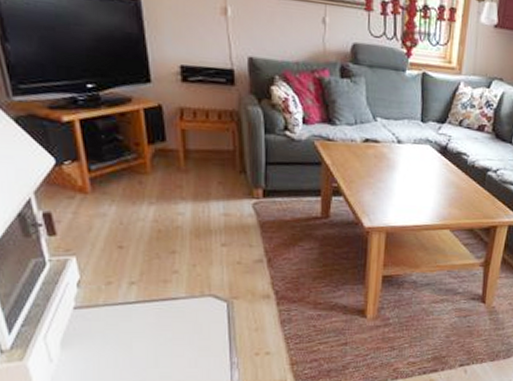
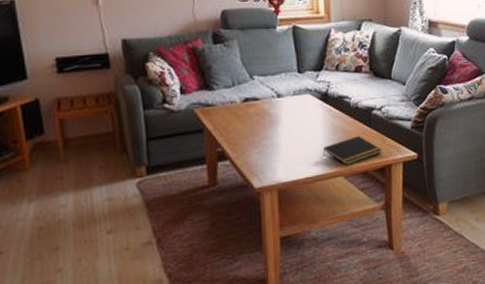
notepad: none [433,194,490,220] -> present [322,136,382,165]

